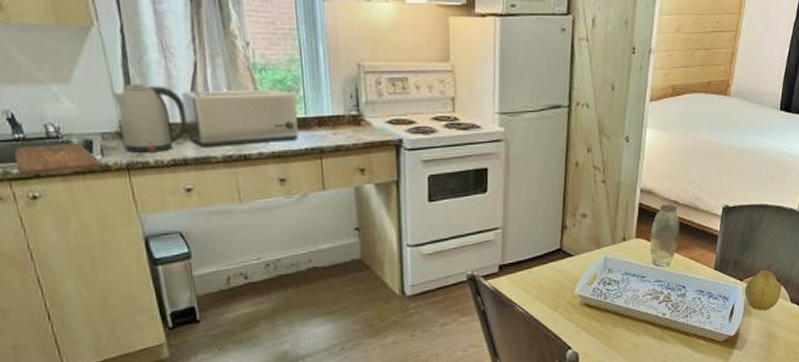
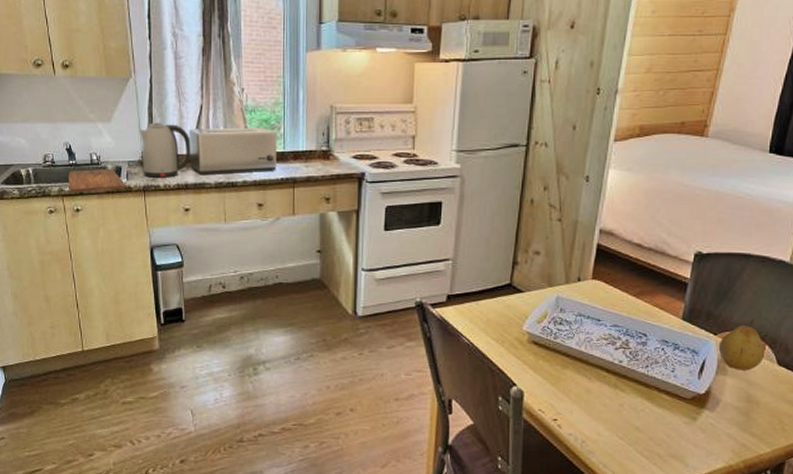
vase: present [651,204,680,267] -> none [608,246,643,311]

